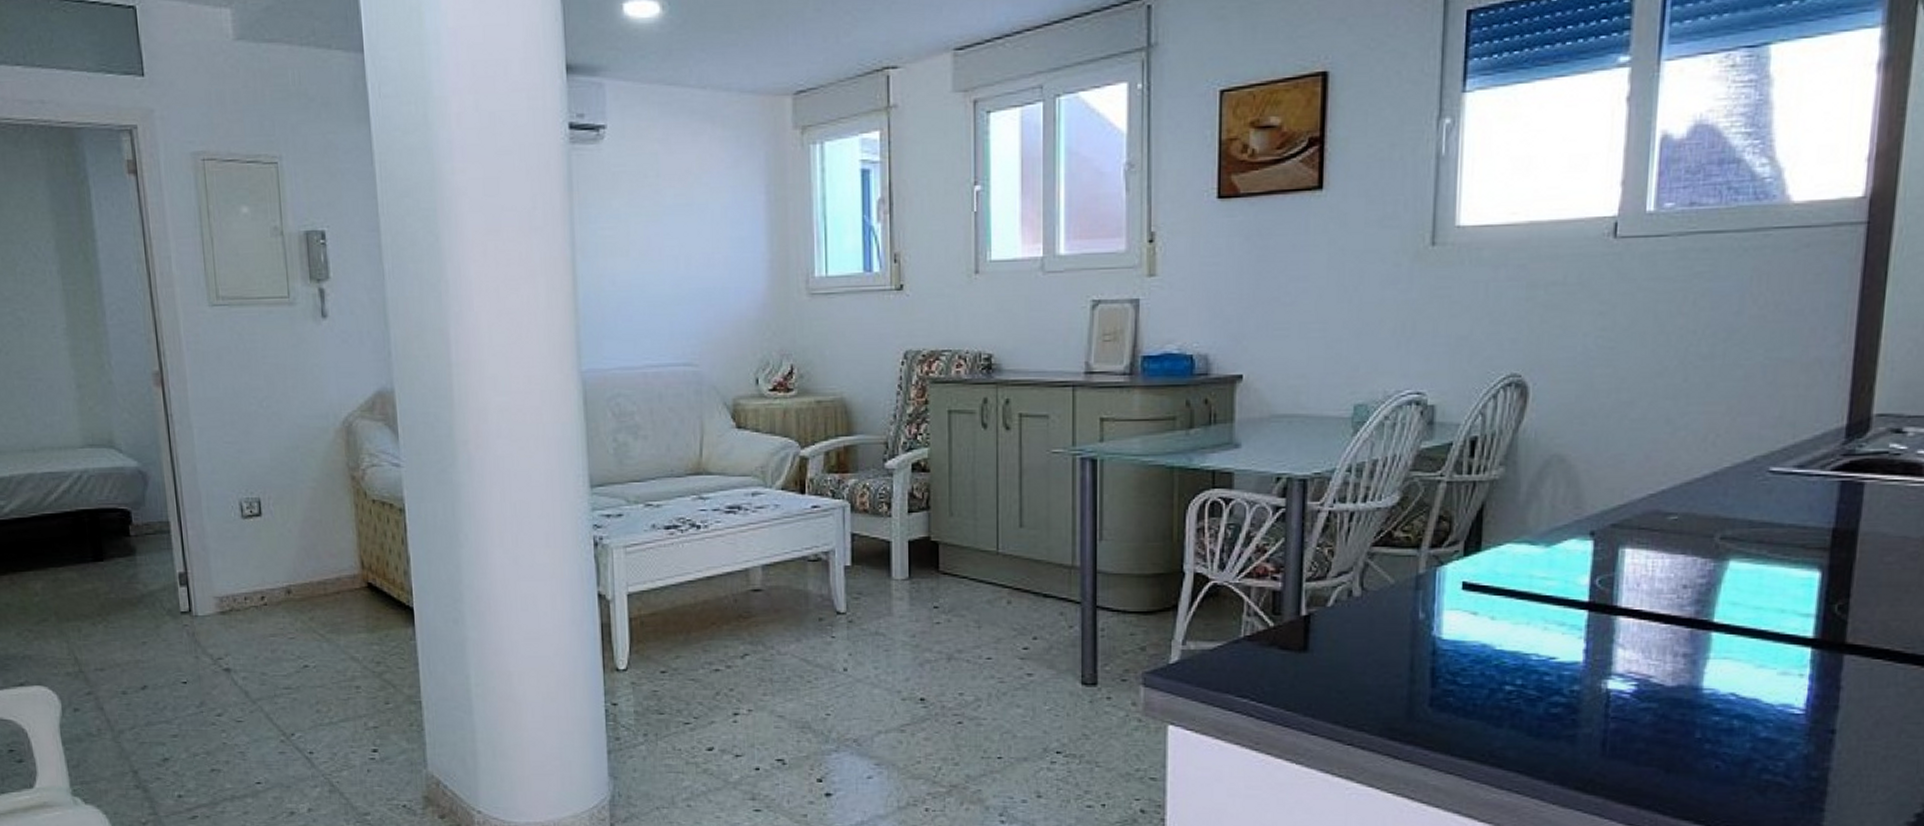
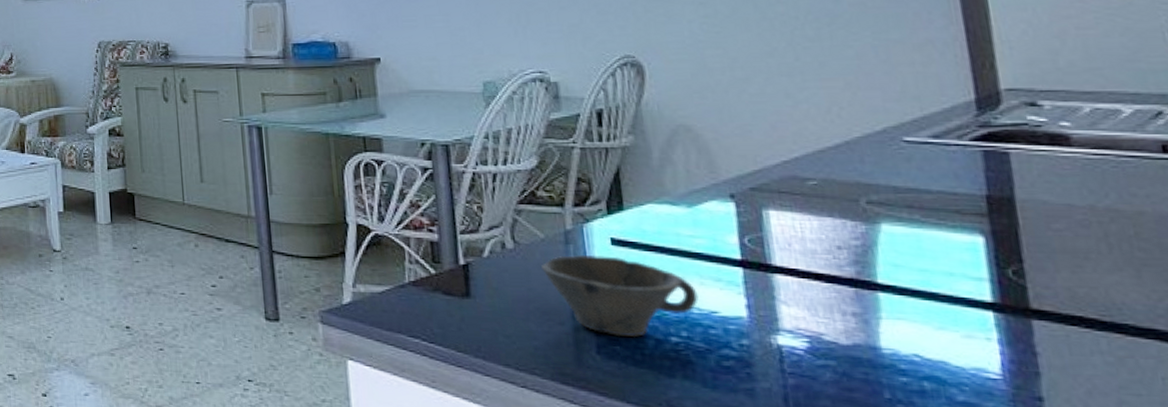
cup: none [1387,600,1540,688] -> present [541,254,699,338]

